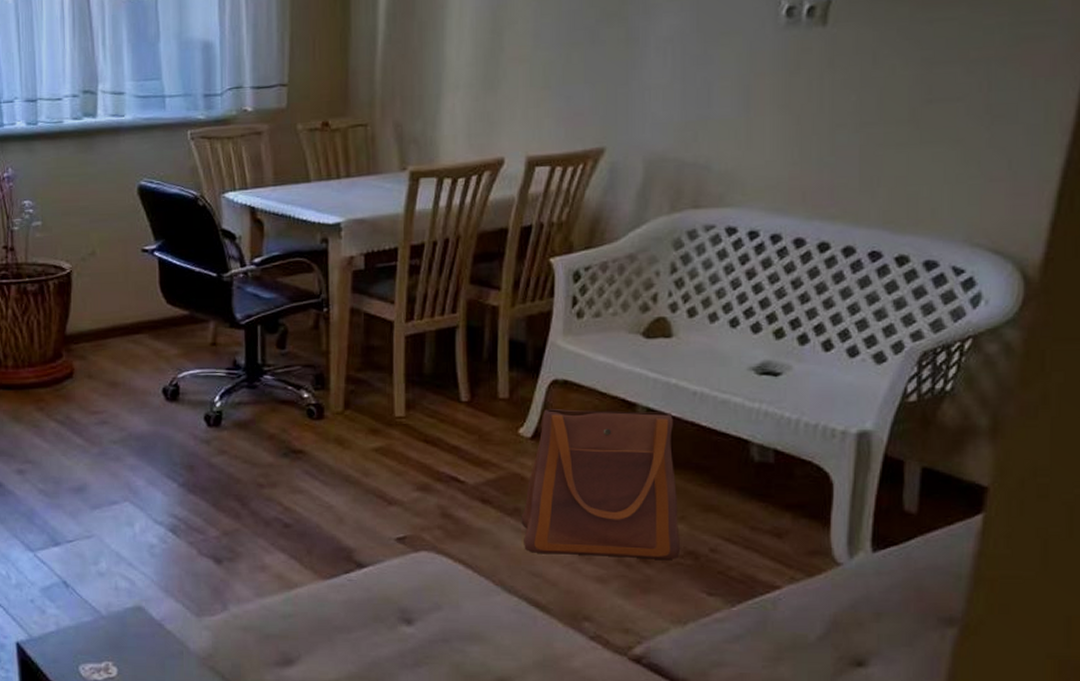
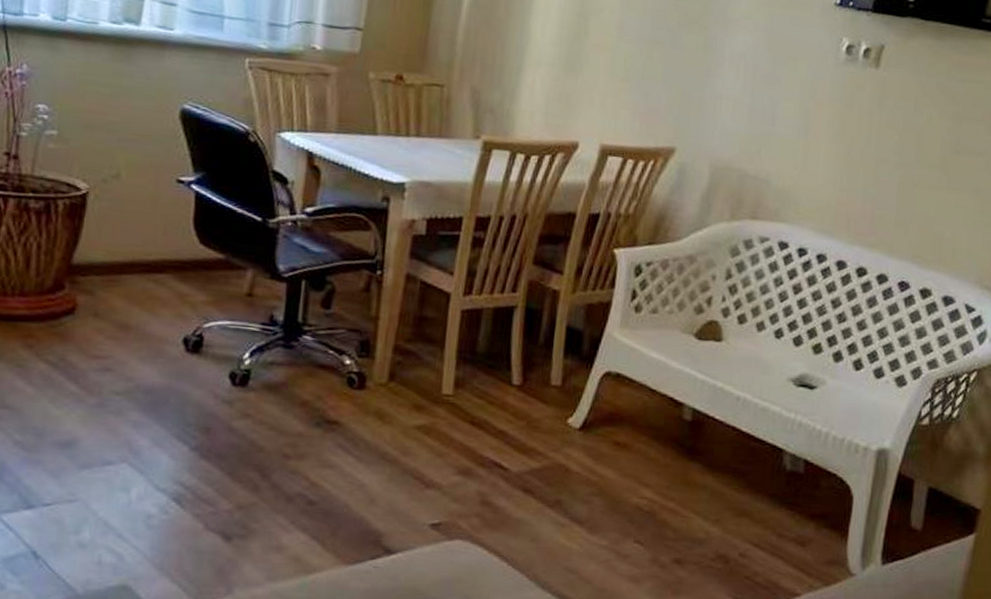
shopping bag: present [521,409,681,561] -> none [561,401,716,563]

